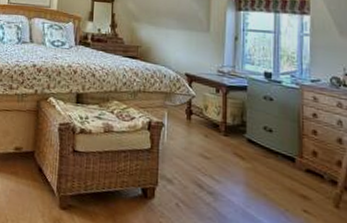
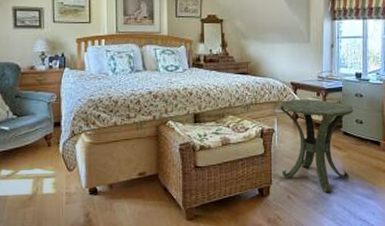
side table: none [169,92,262,210] -> present [279,99,354,193]

